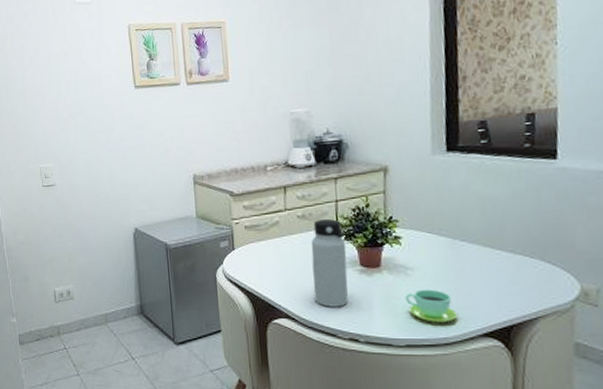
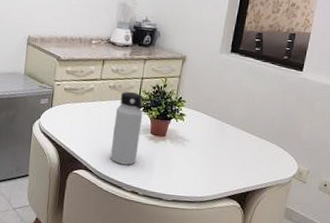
cup: present [405,289,458,323] -> none [179,157,213,185]

